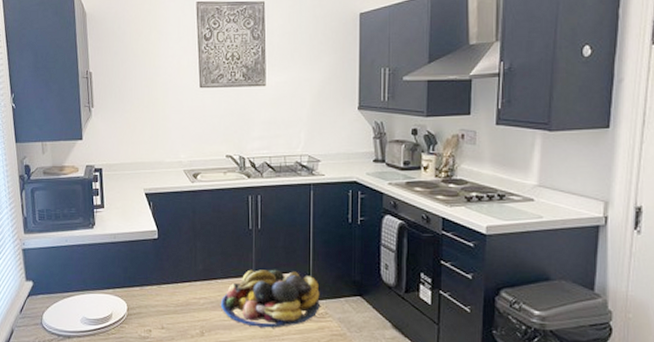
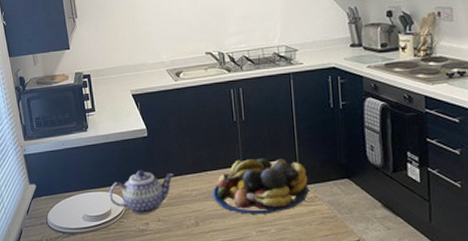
teapot: none [112,273,182,321] -> present [109,169,174,214]

